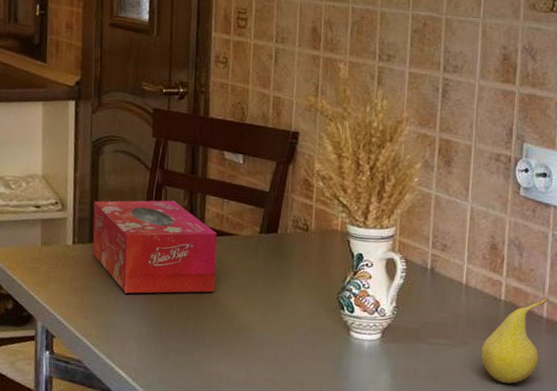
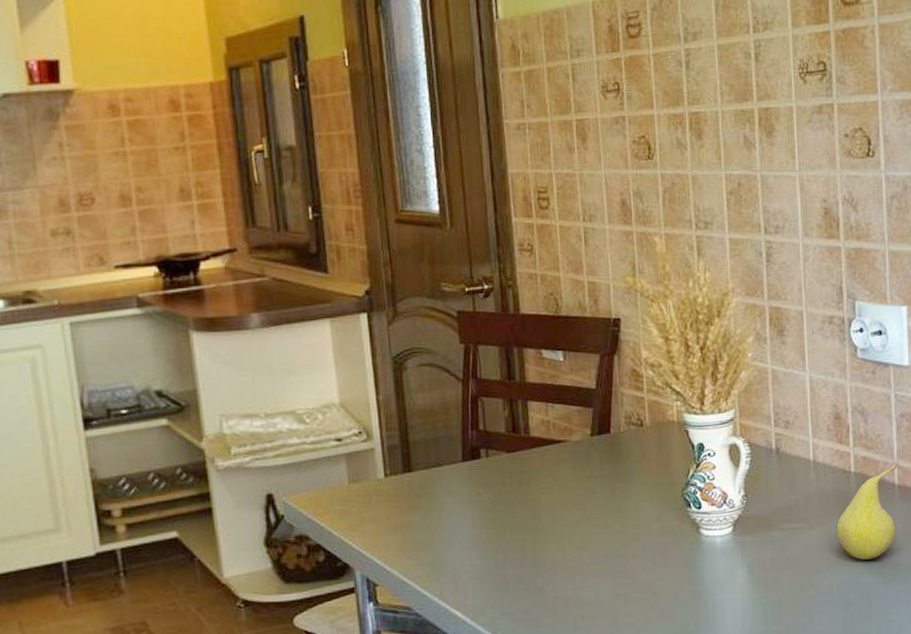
tissue box: present [92,200,217,294] -> none [403,412,550,524]

